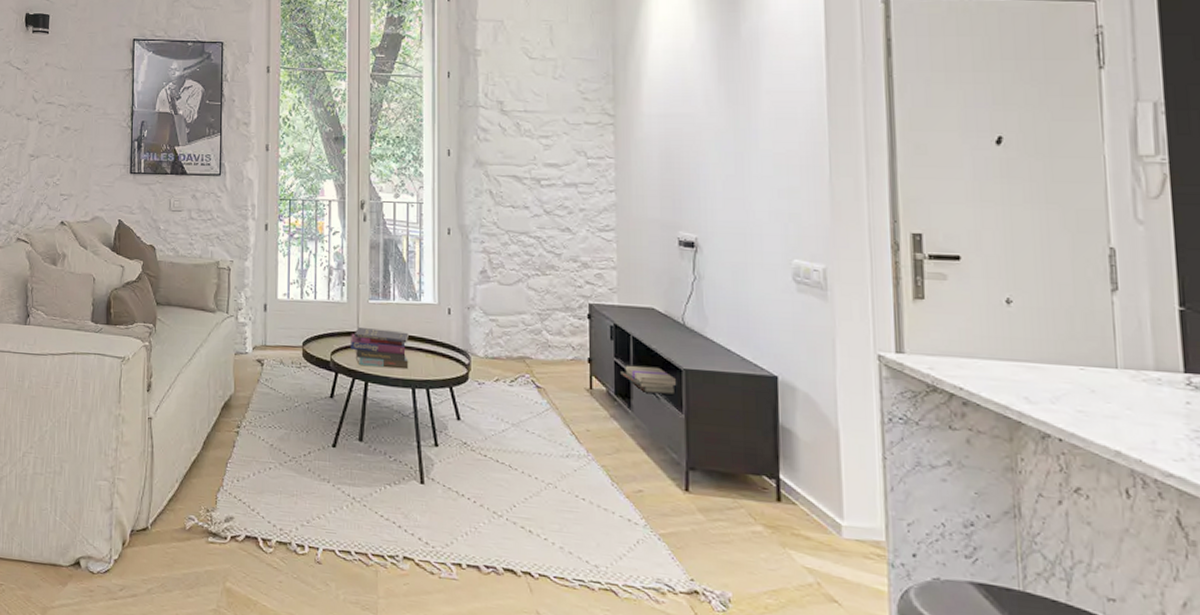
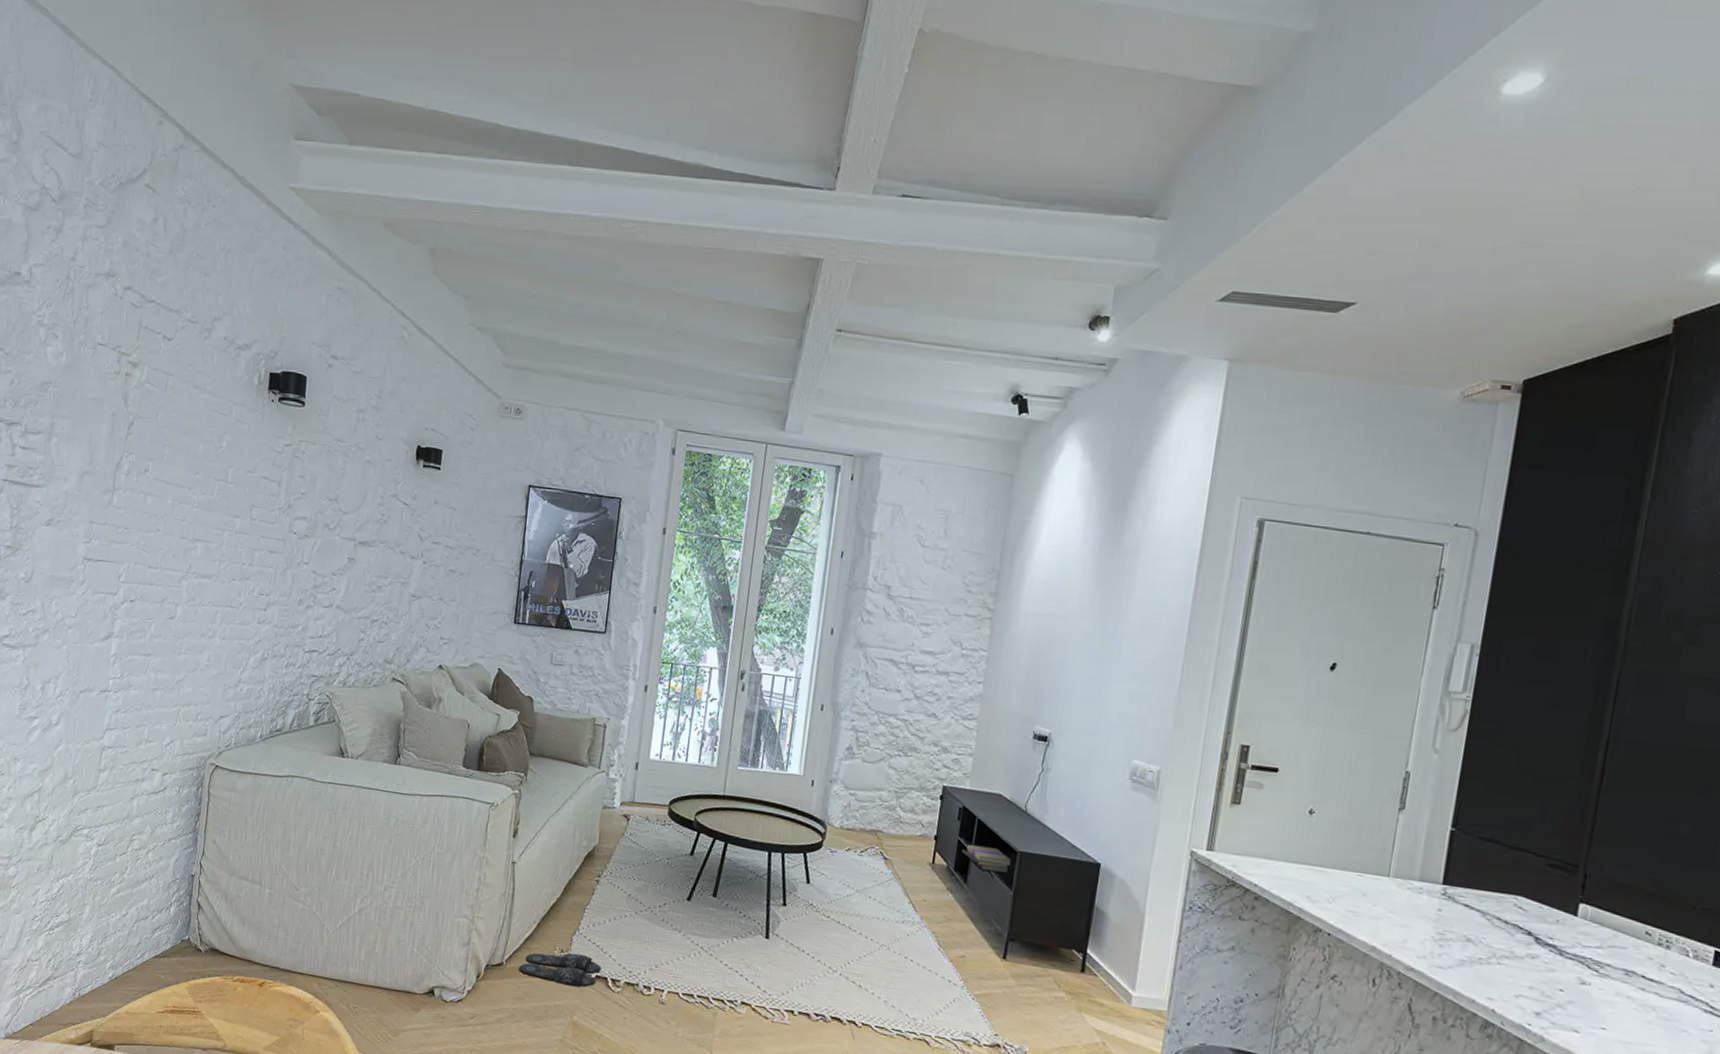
slippers: none [164,512,250,550] -> present [518,952,602,987]
books: present [351,326,409,370] -> none [715,791,772,834]

